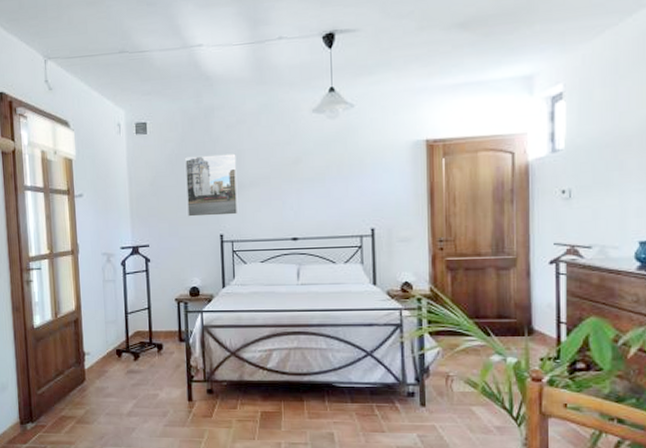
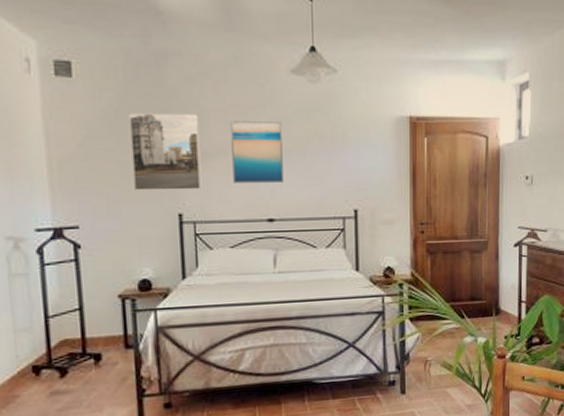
wall art: none [262,154,306,208] -> present [231,121,283,183]

